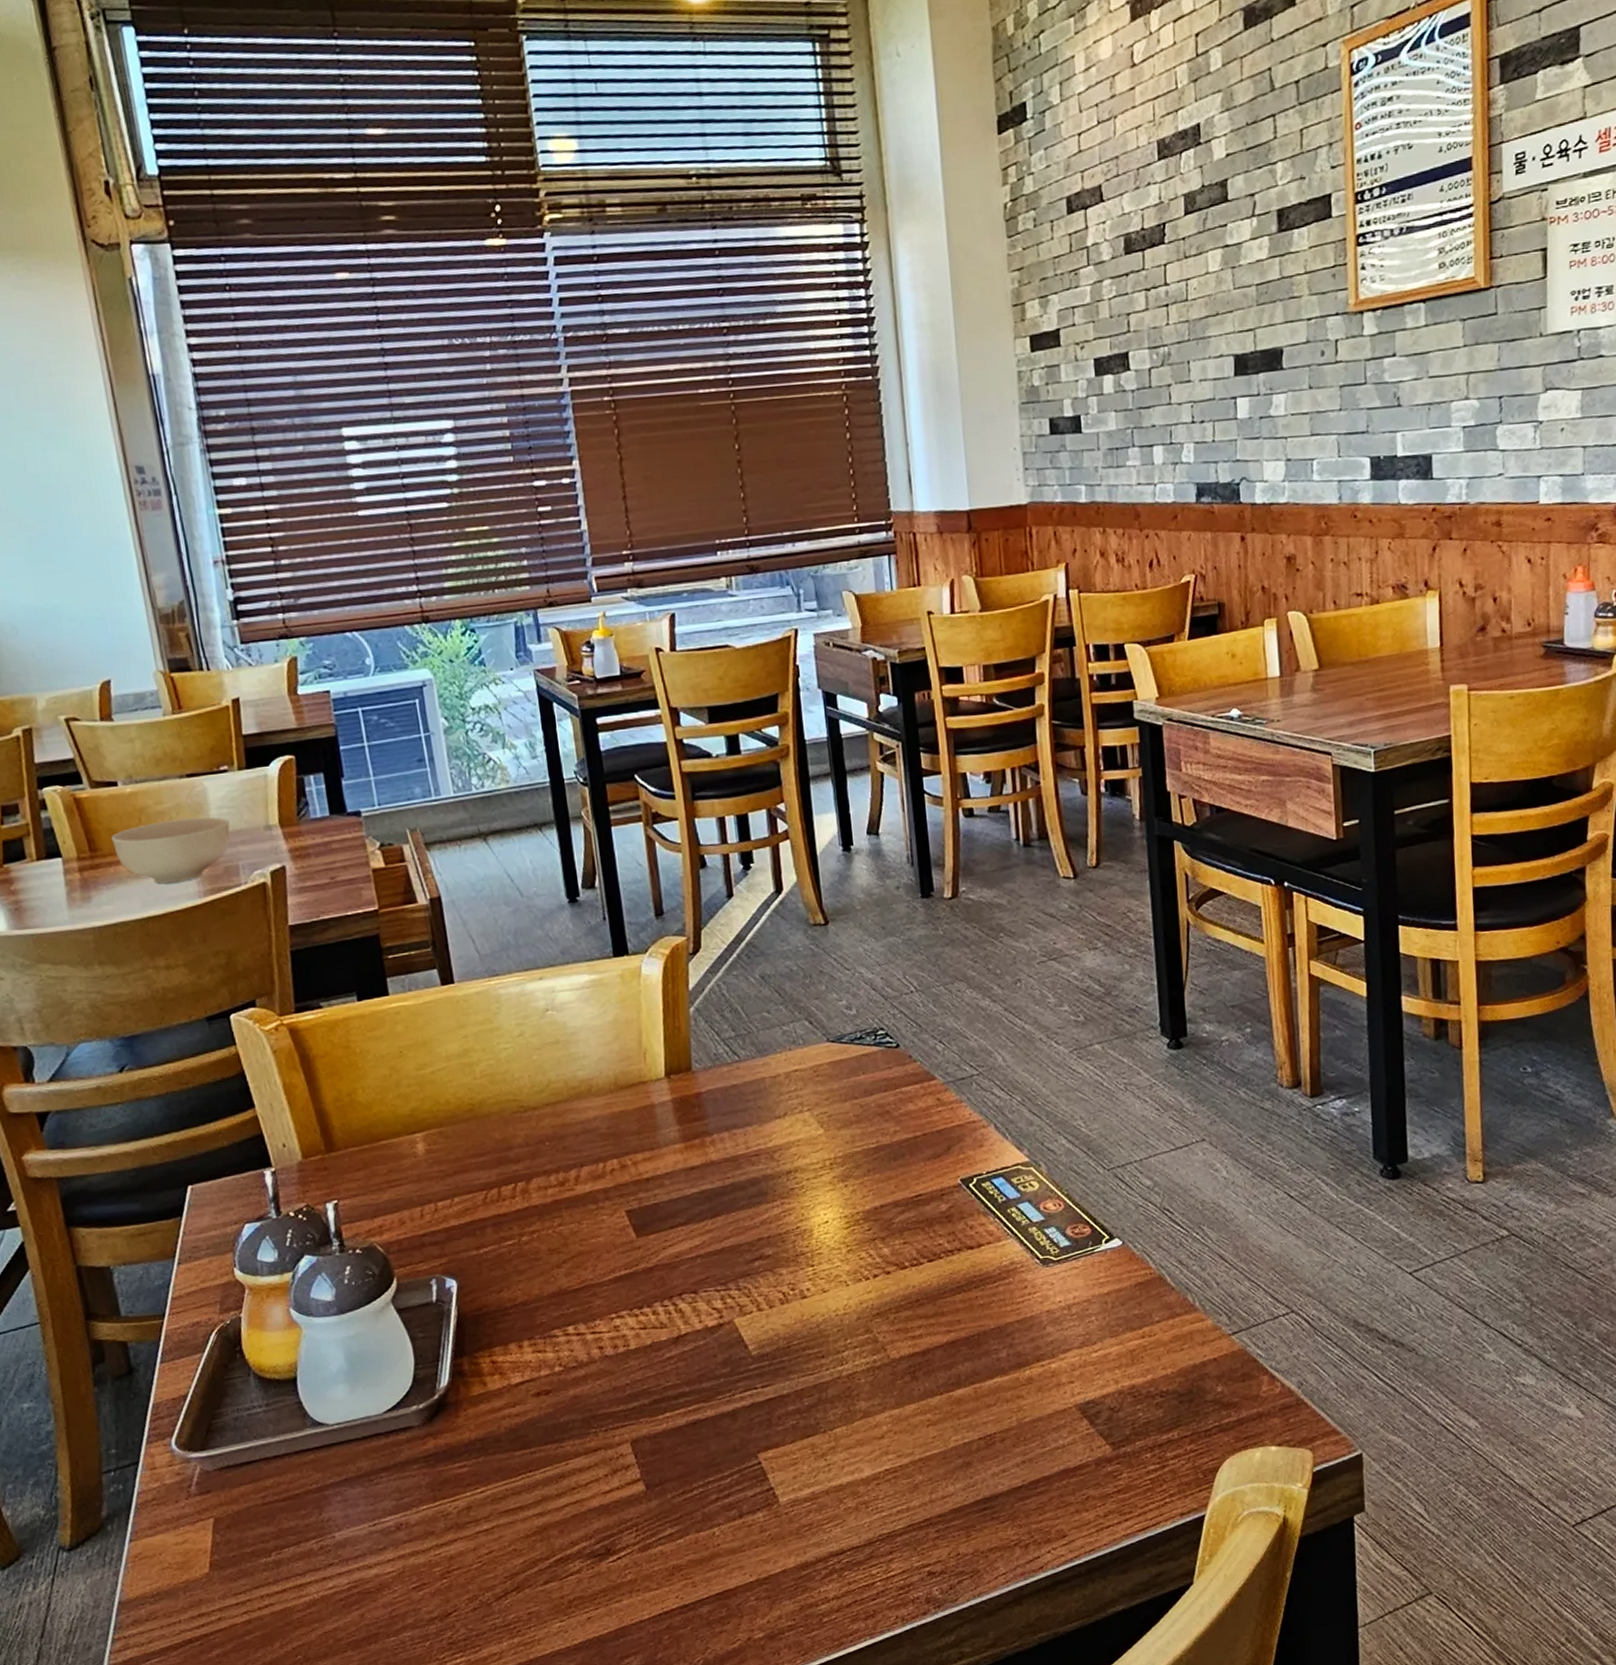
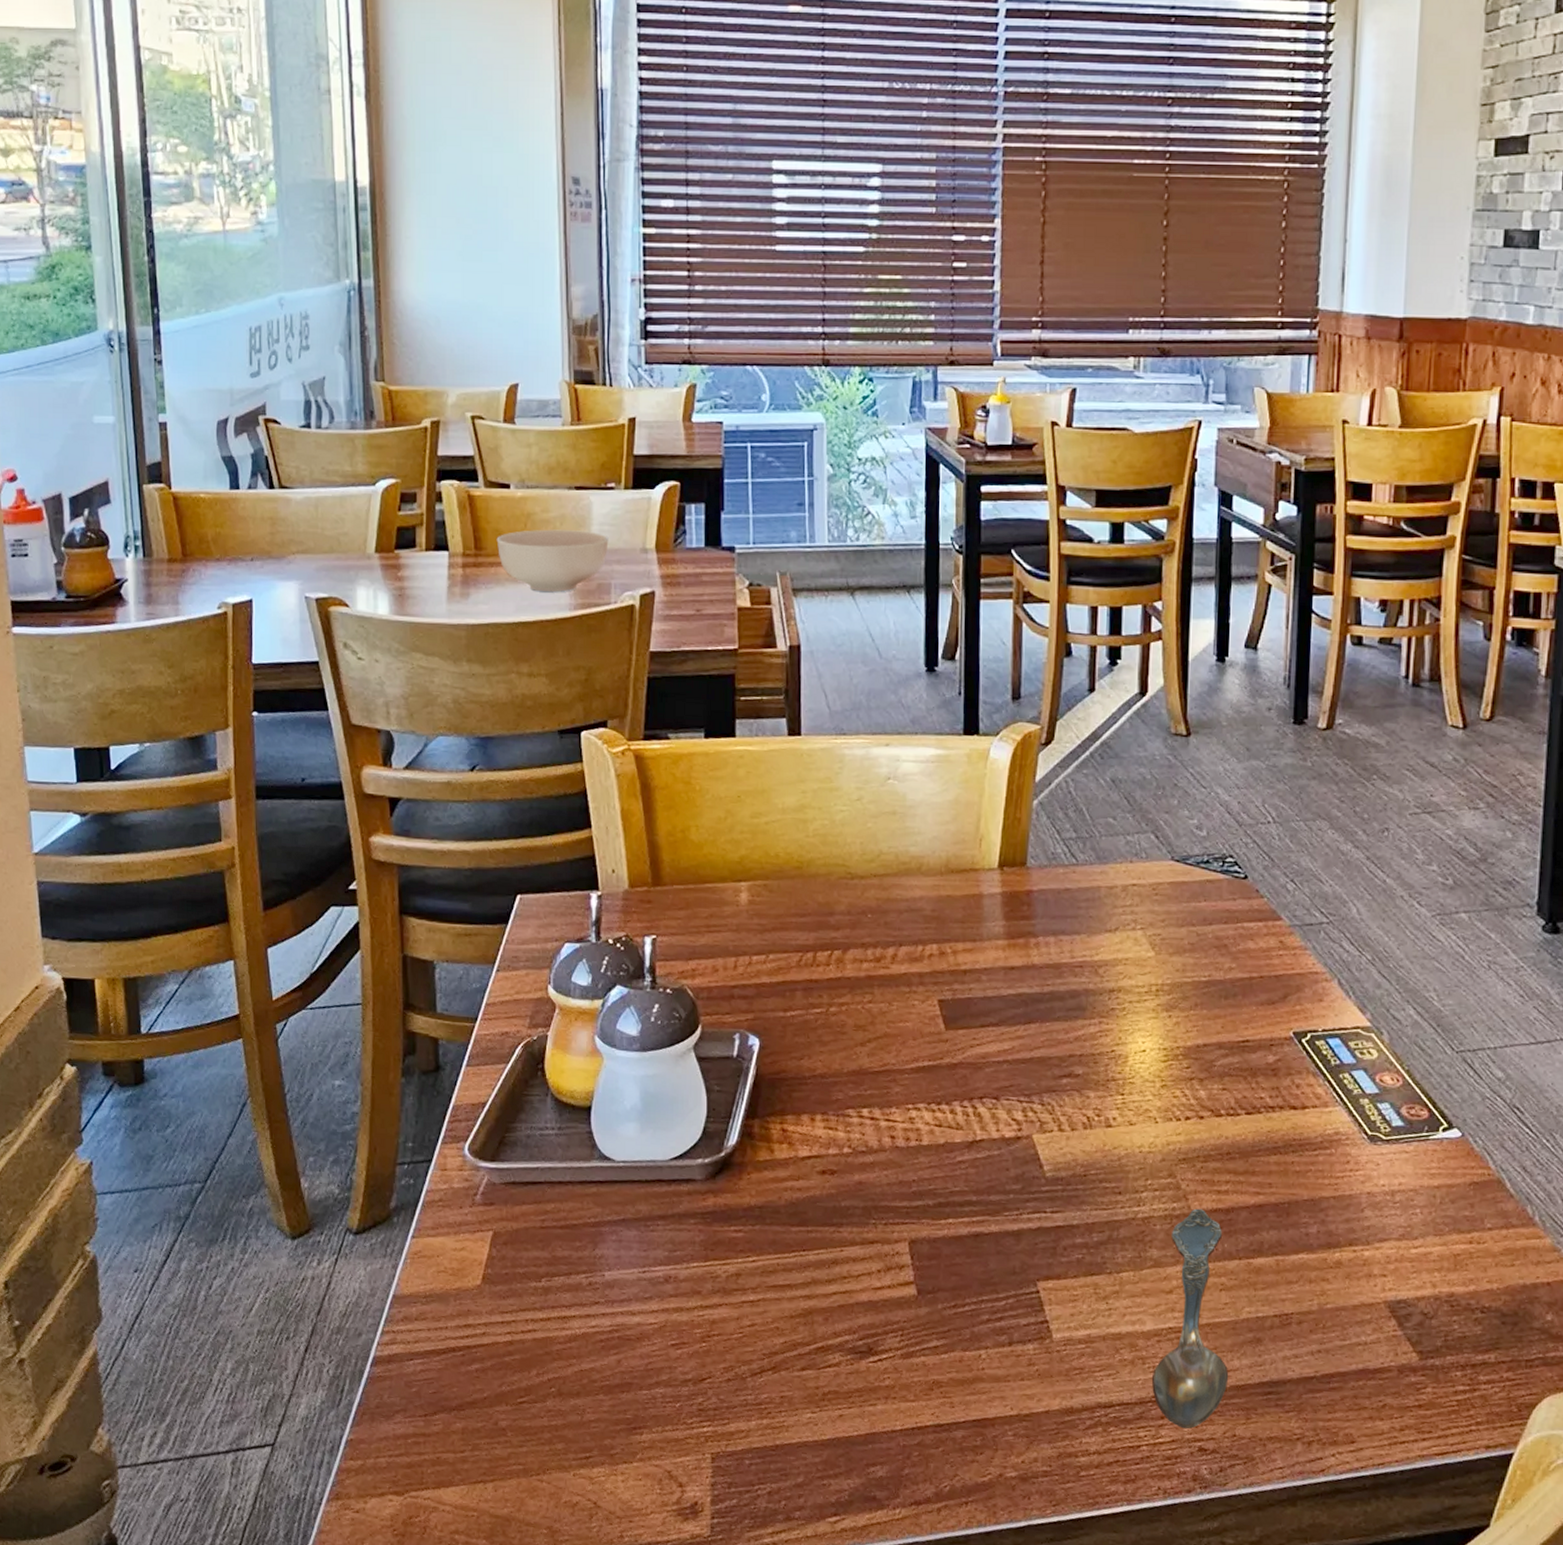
spoon: none [876,1356,946,1559] -> present [1151,1208,1229,1429]

